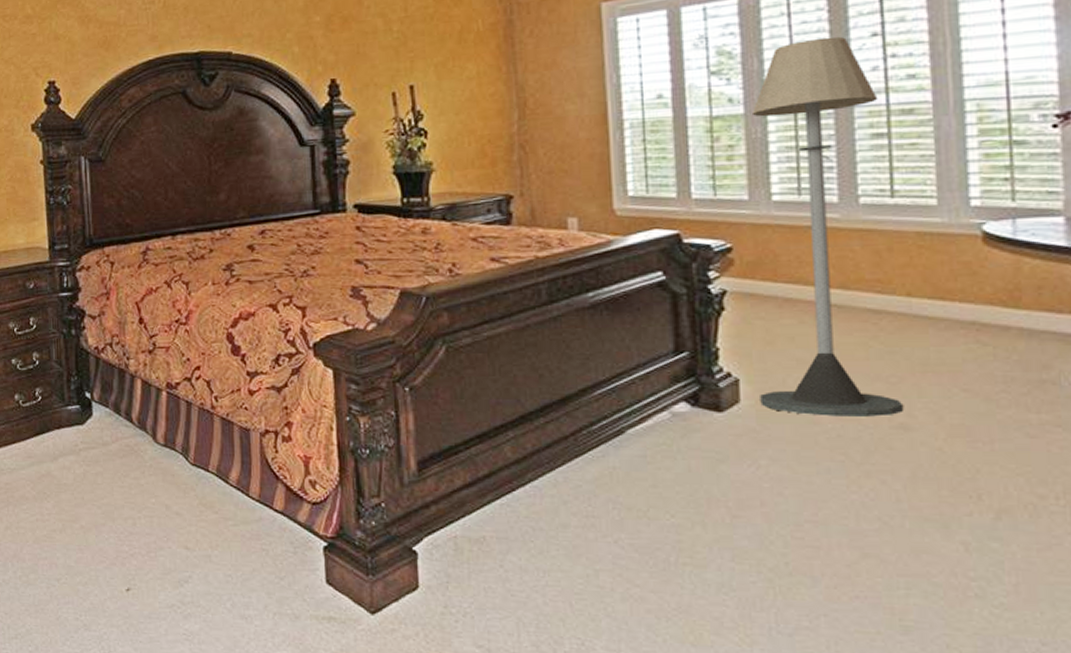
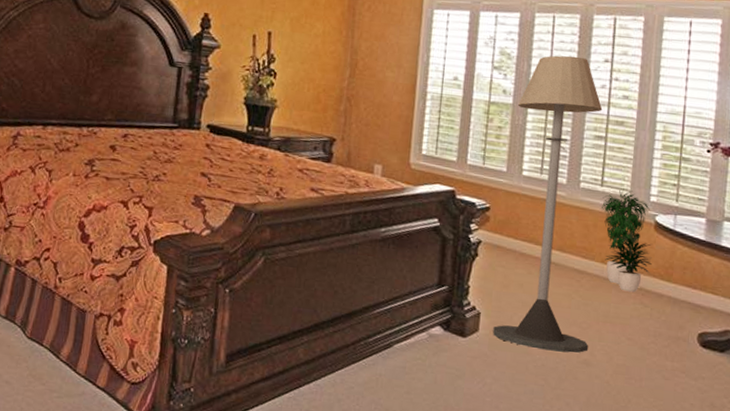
potted plant: none [896,196,986,329] -> present [602,188,652,293]

